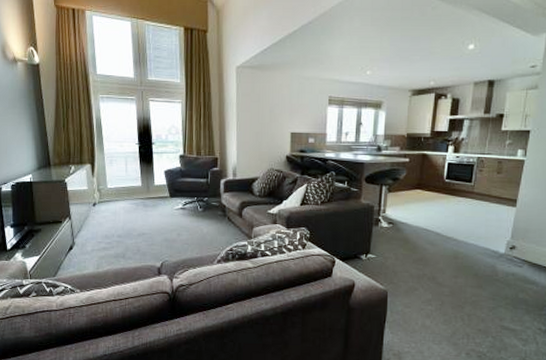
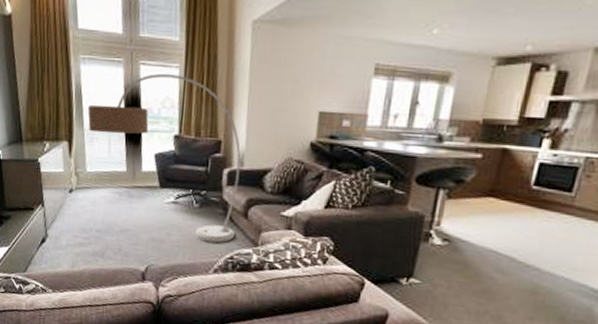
floor lamp: none [107,107,234,239] -> present [87,73,241,243]

